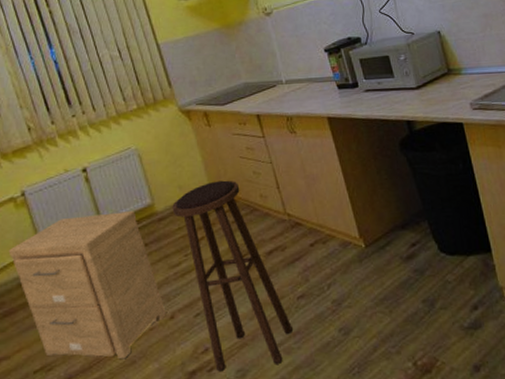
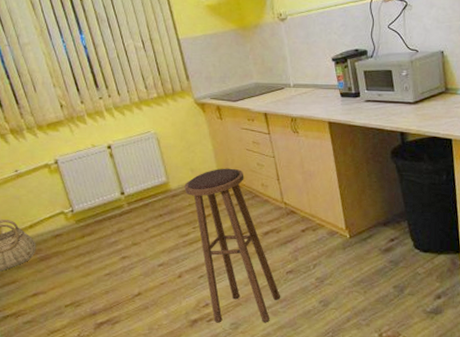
side table: present [8,211,166,360] -> none [44,185,175,305]

